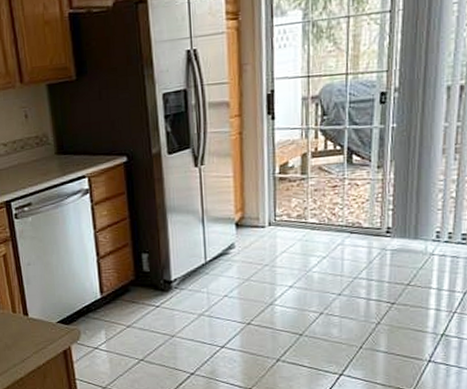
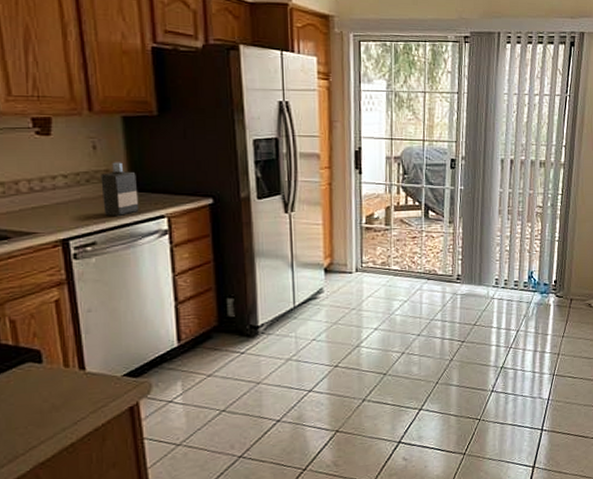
bottle: none [32,128,64,179] -> present [101,162,139,217]

